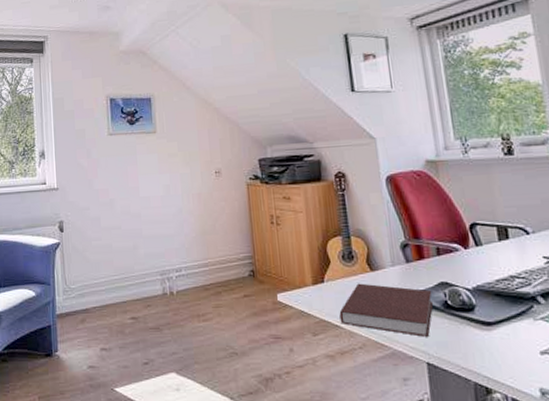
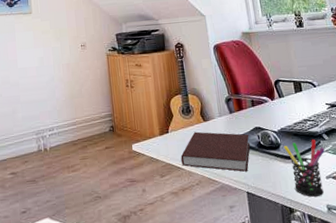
pen holder: none [479,302,540,376] -> present [283,139,325,197]

